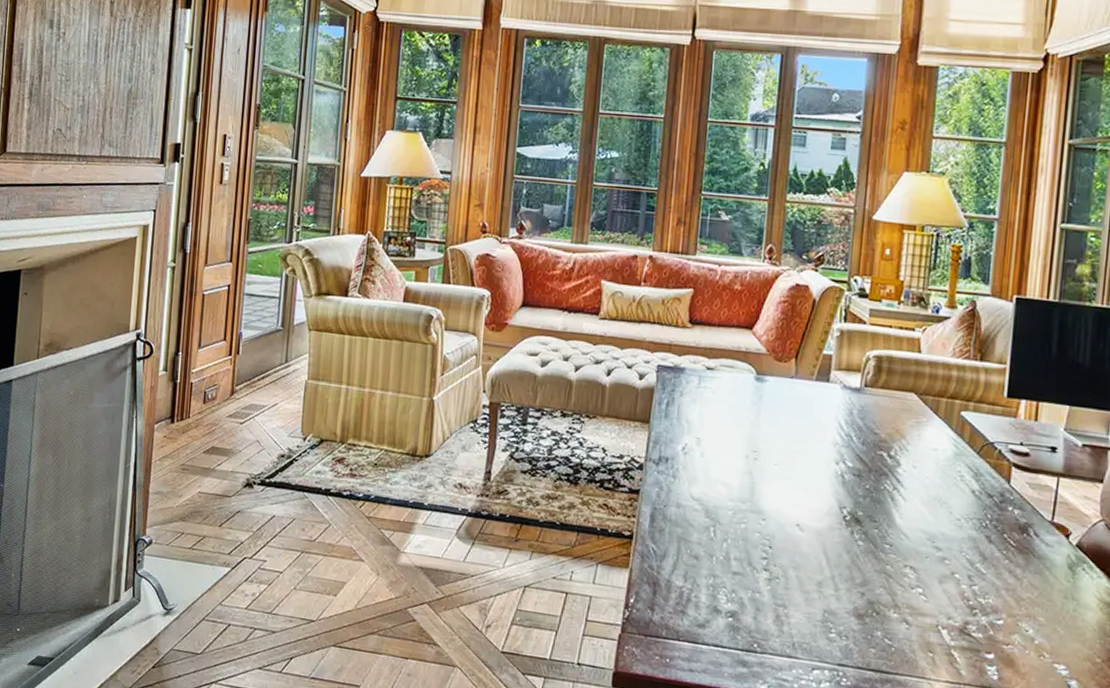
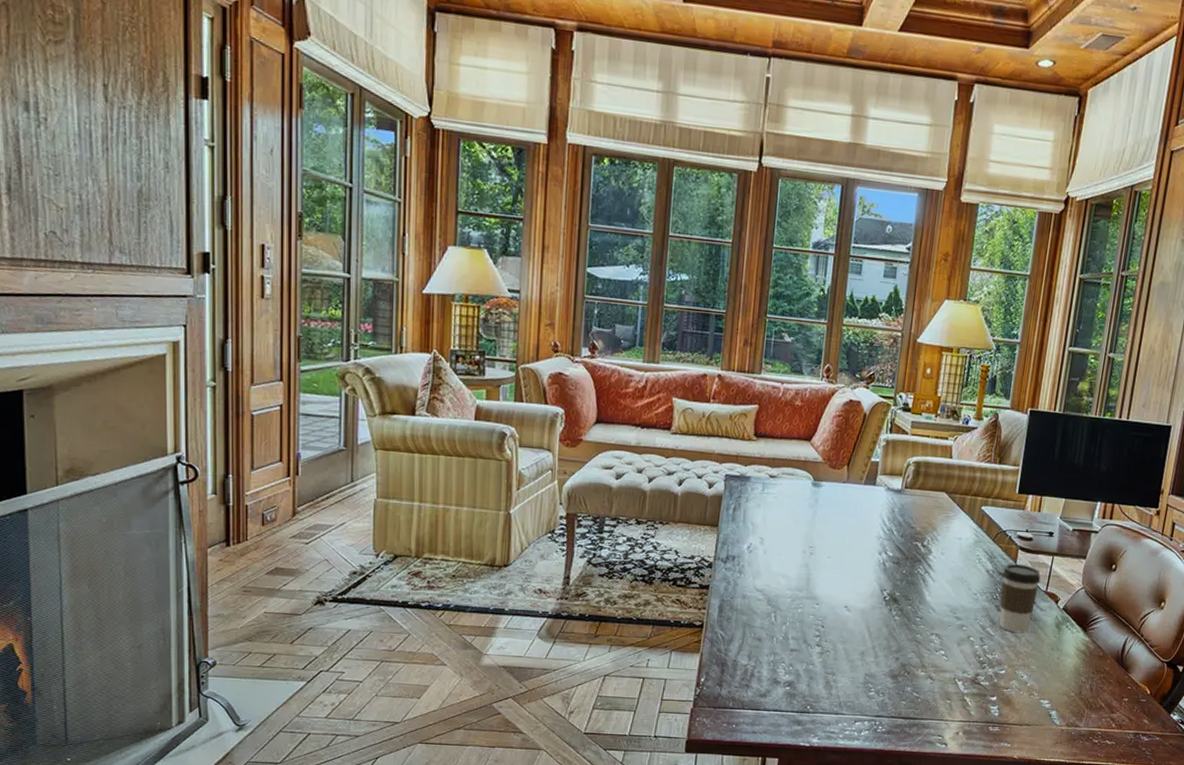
coffee cup: none [991,483,1044,573] -> present [999,563,1041,633]

